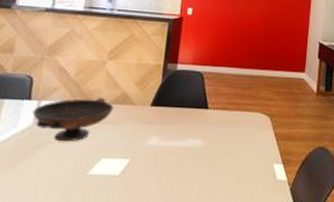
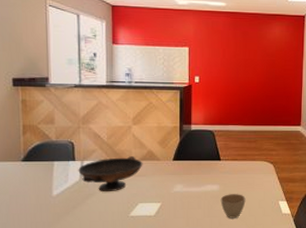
cup: none [203,152,234,184] -> present [220,194,246,218]

